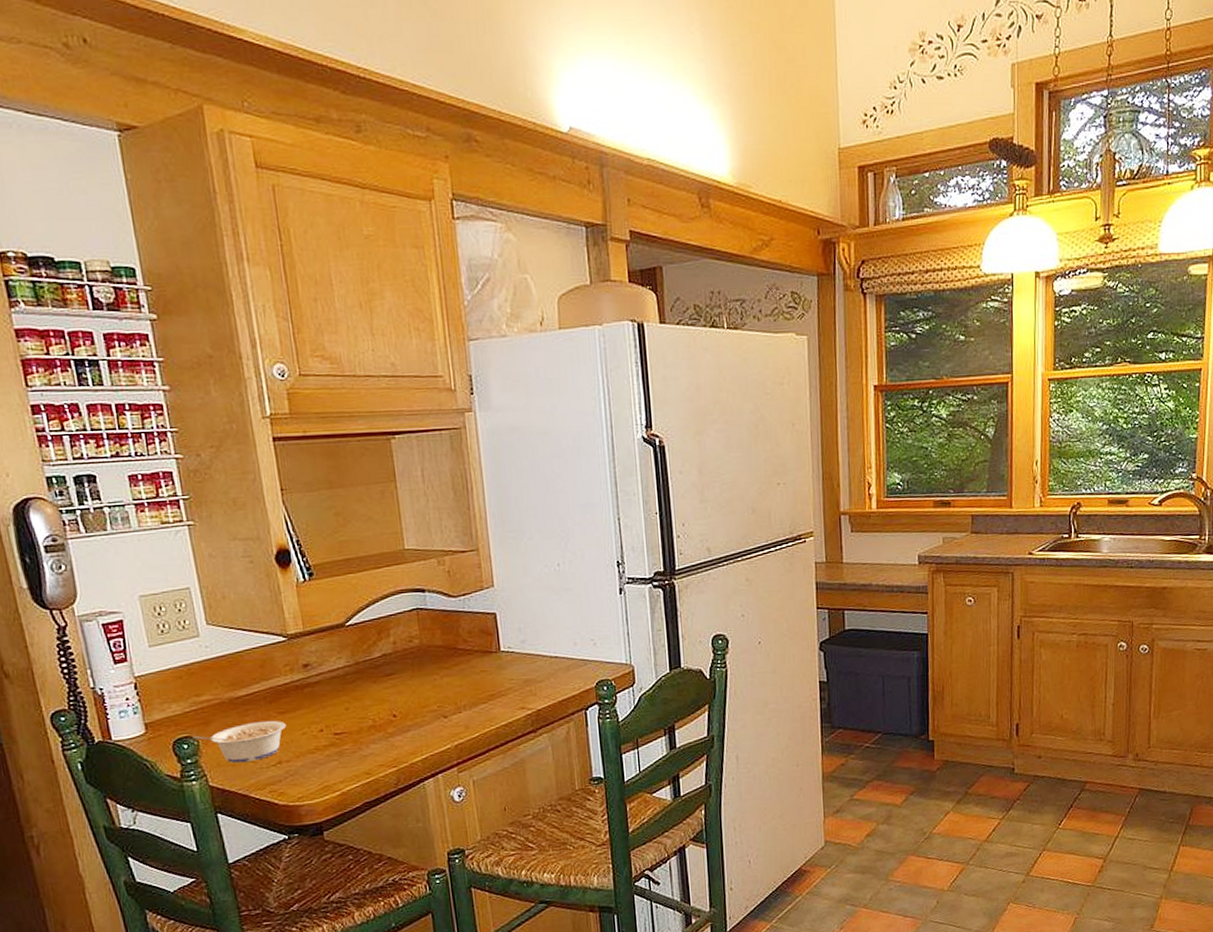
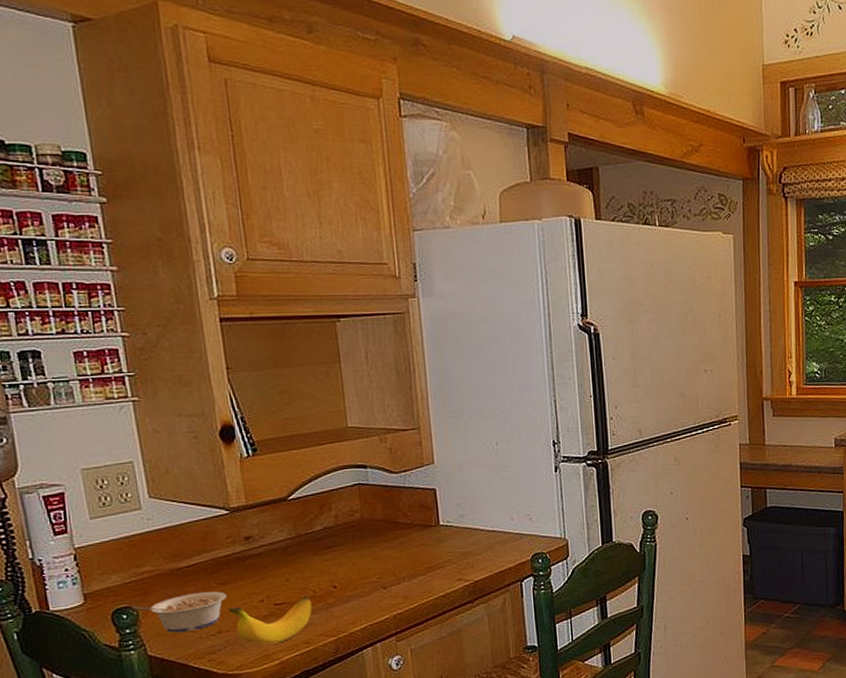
banana: none [288,726,372,775] -> present [228,596,312,645]

